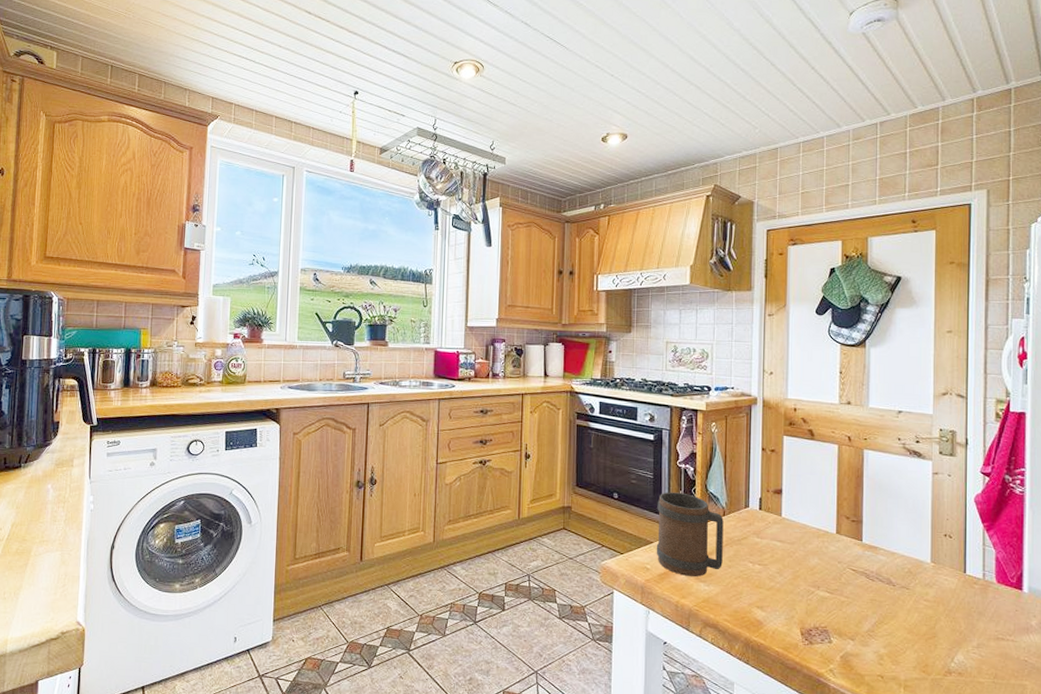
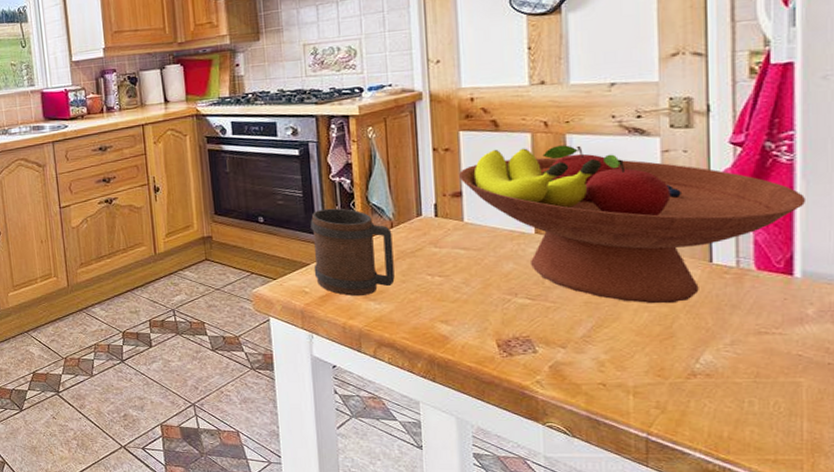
fruit bowl: none [781,456,1032,607] -> present [459,145,807,304]

